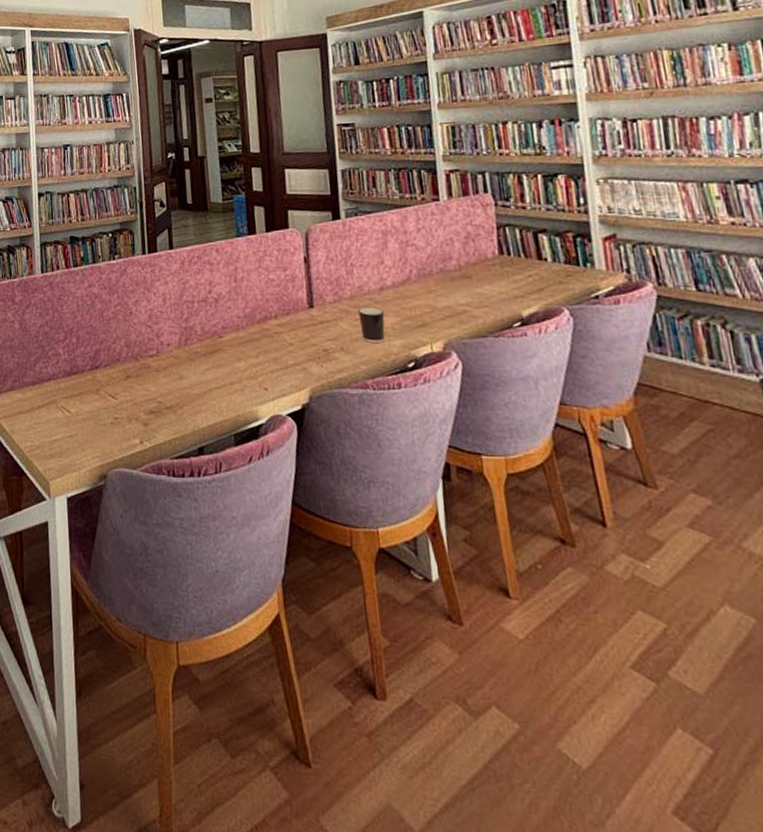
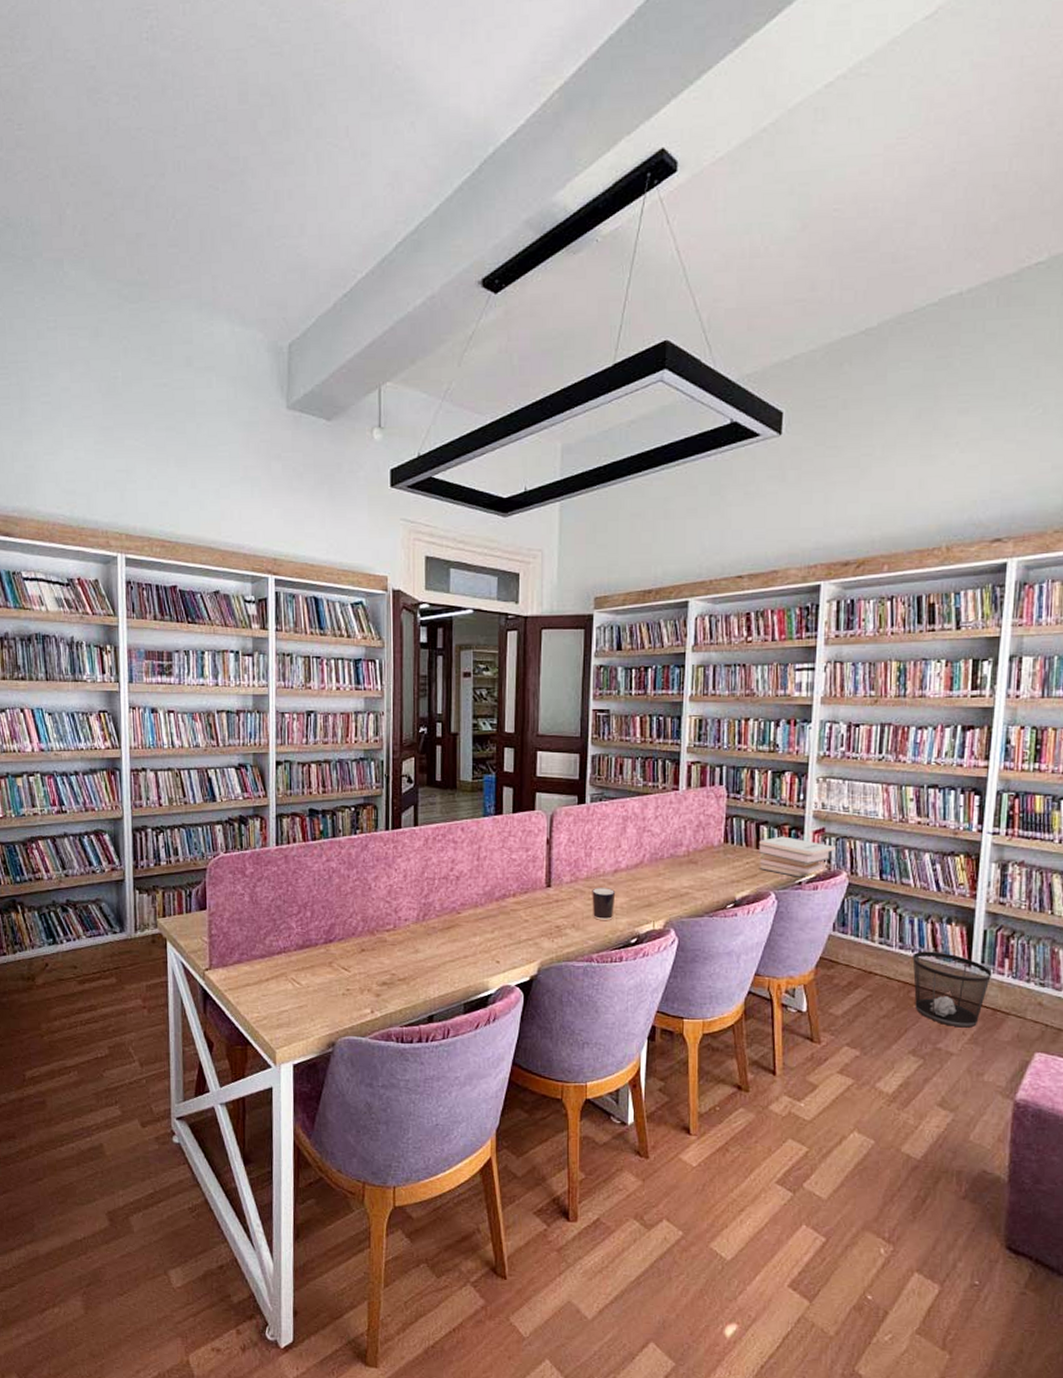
books: none [539,245,634,291] -> present [758,836,836,877]

